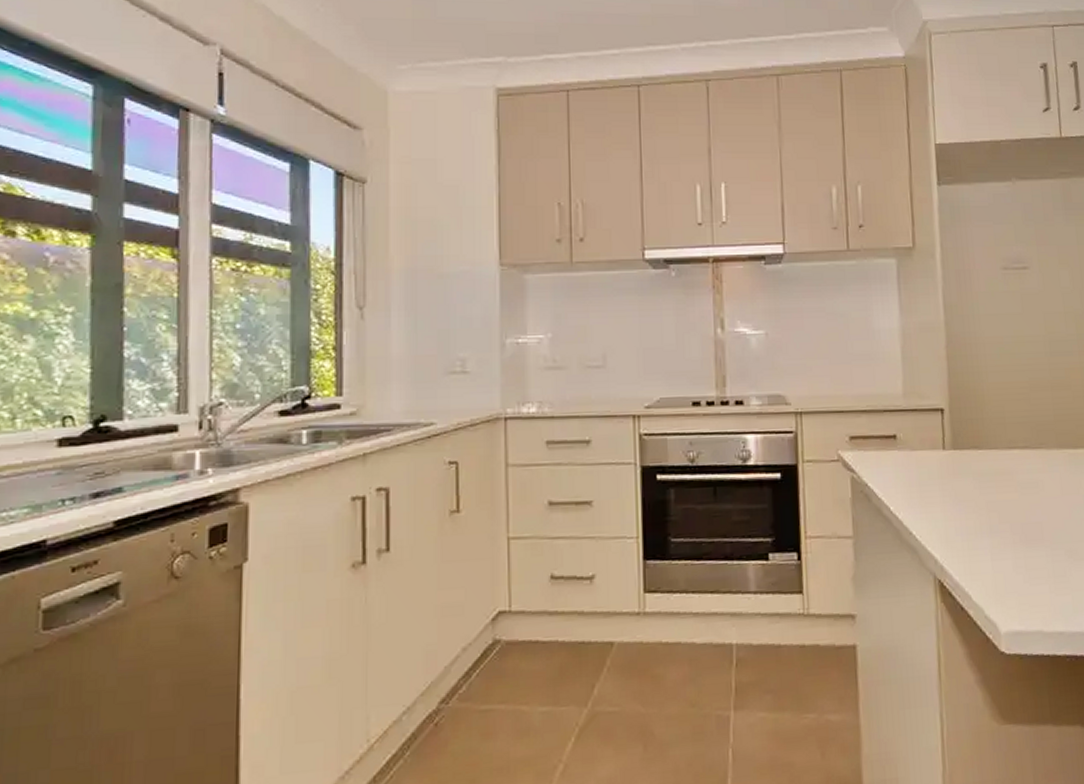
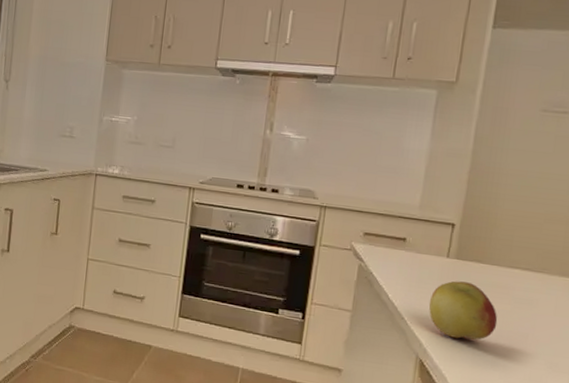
apple: none [934,474,1010,545] -> present [428,281,498,340]

